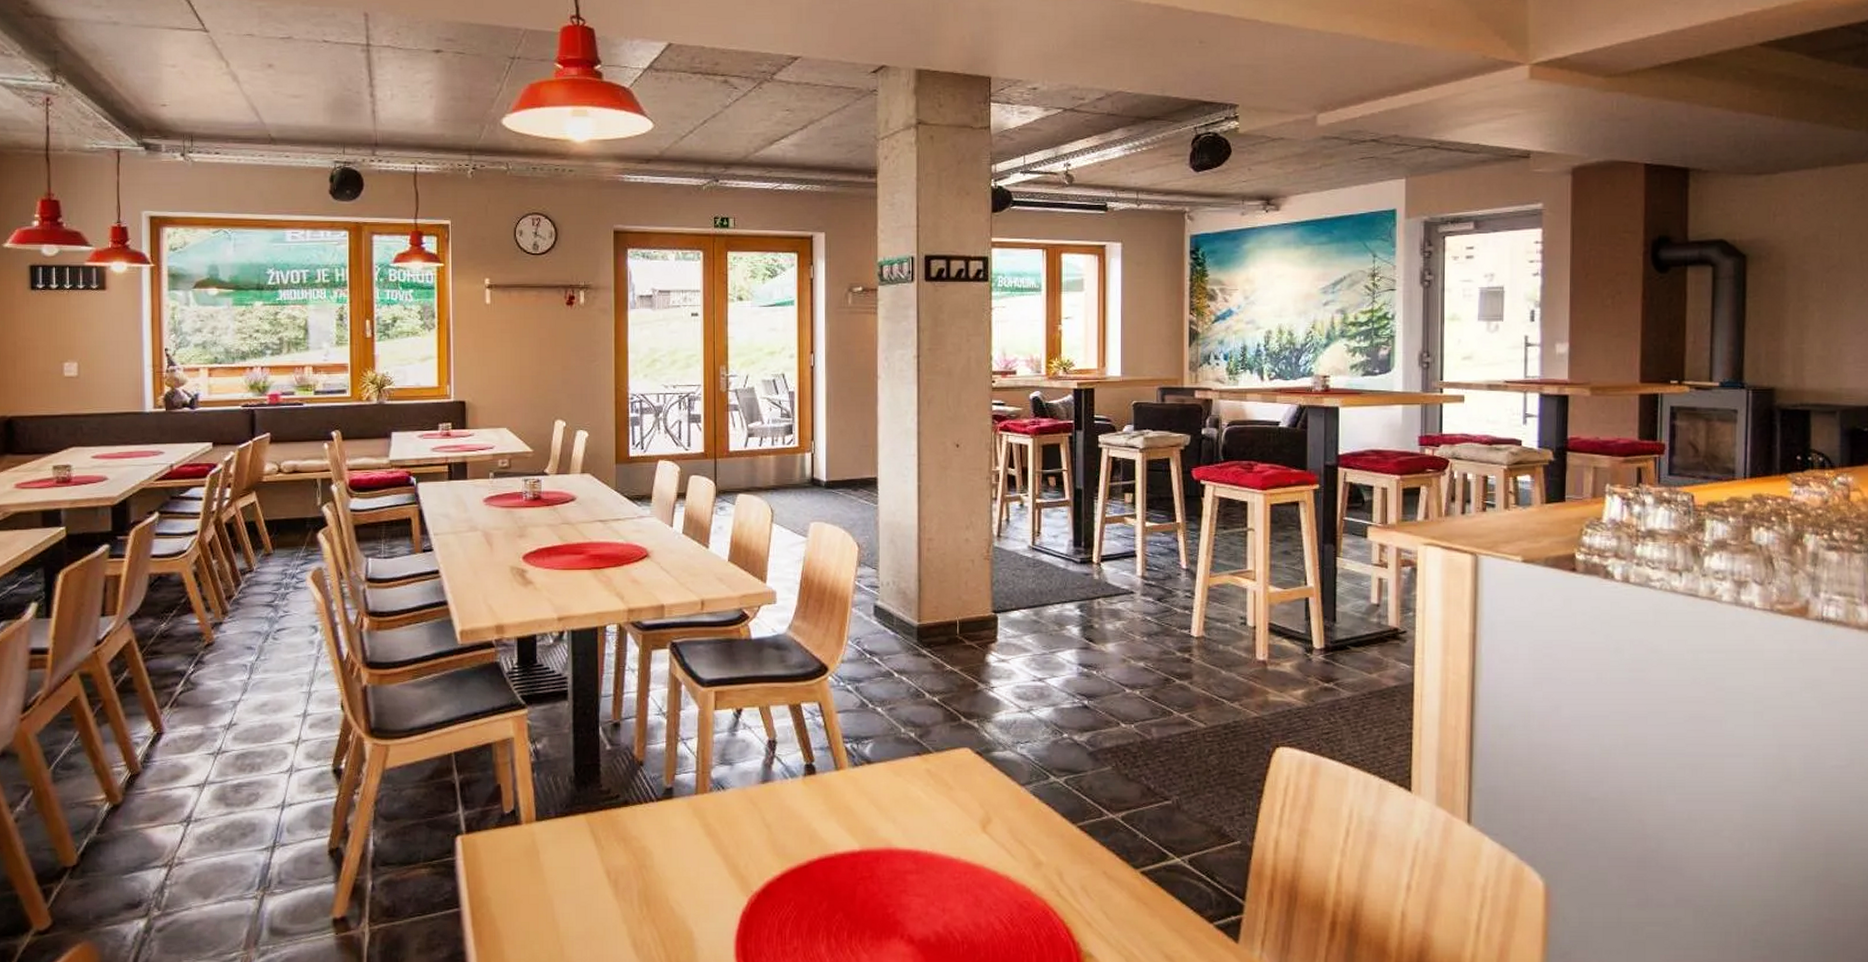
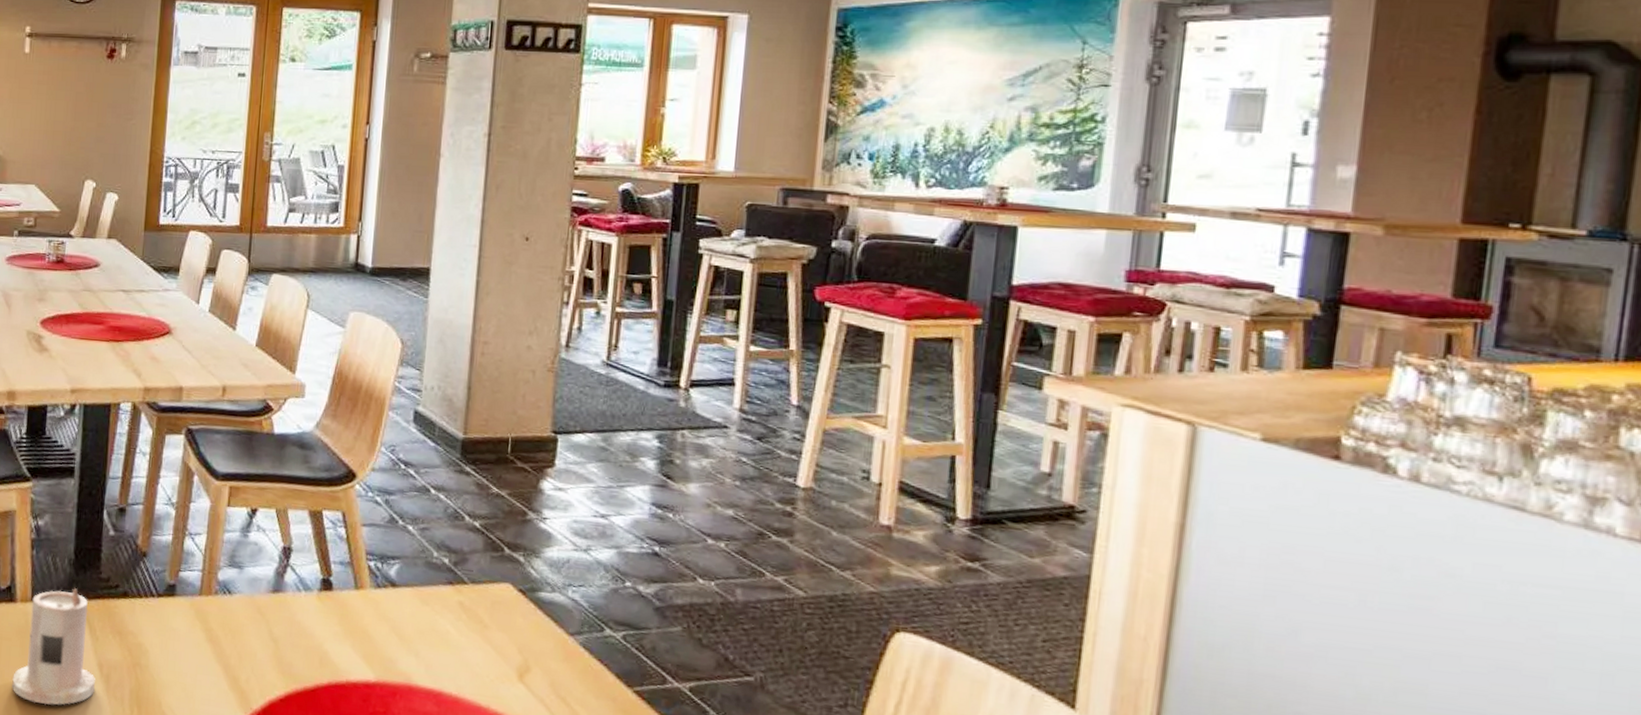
candle: none [524,804,604,917] -> present [12,588,95,705]

